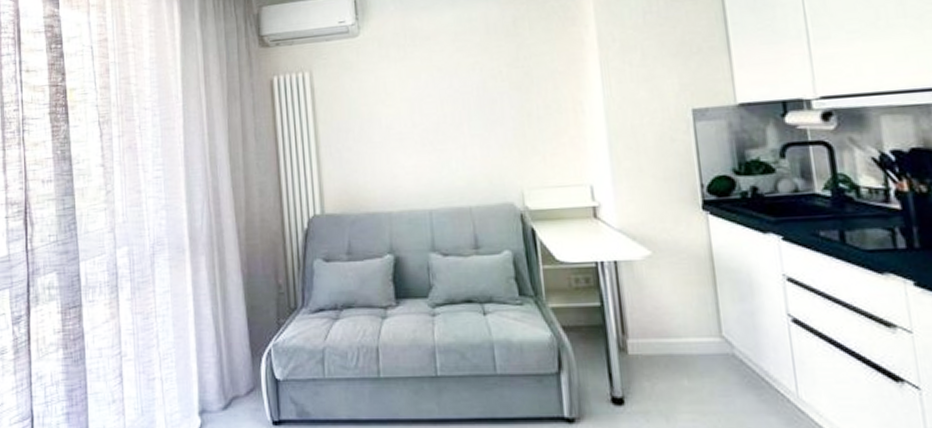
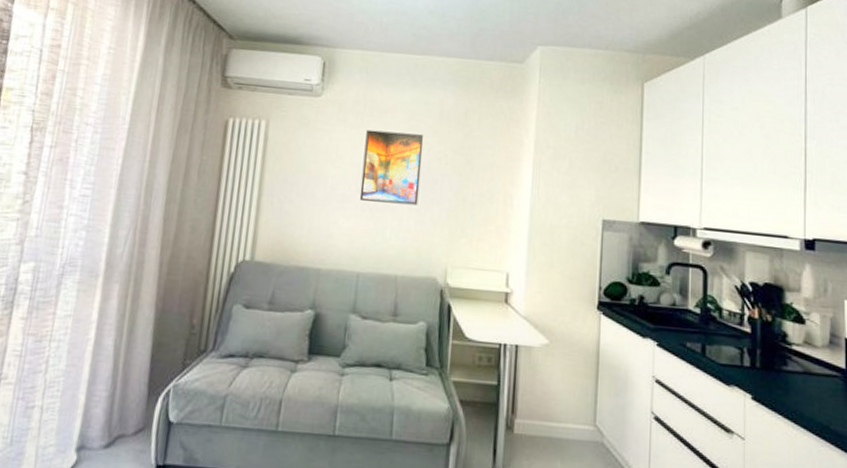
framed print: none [411,55,480,135] -> present [359,129,424,206]

